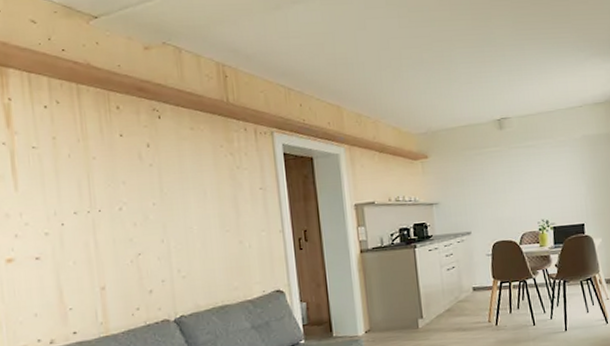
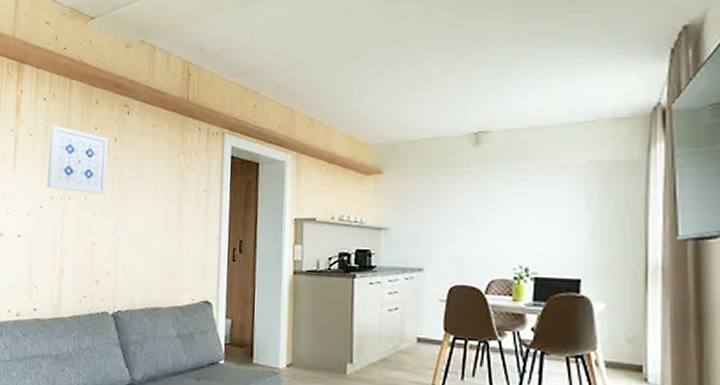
wall art: none [59,134,145,204] -> present [47,125,108,194]

